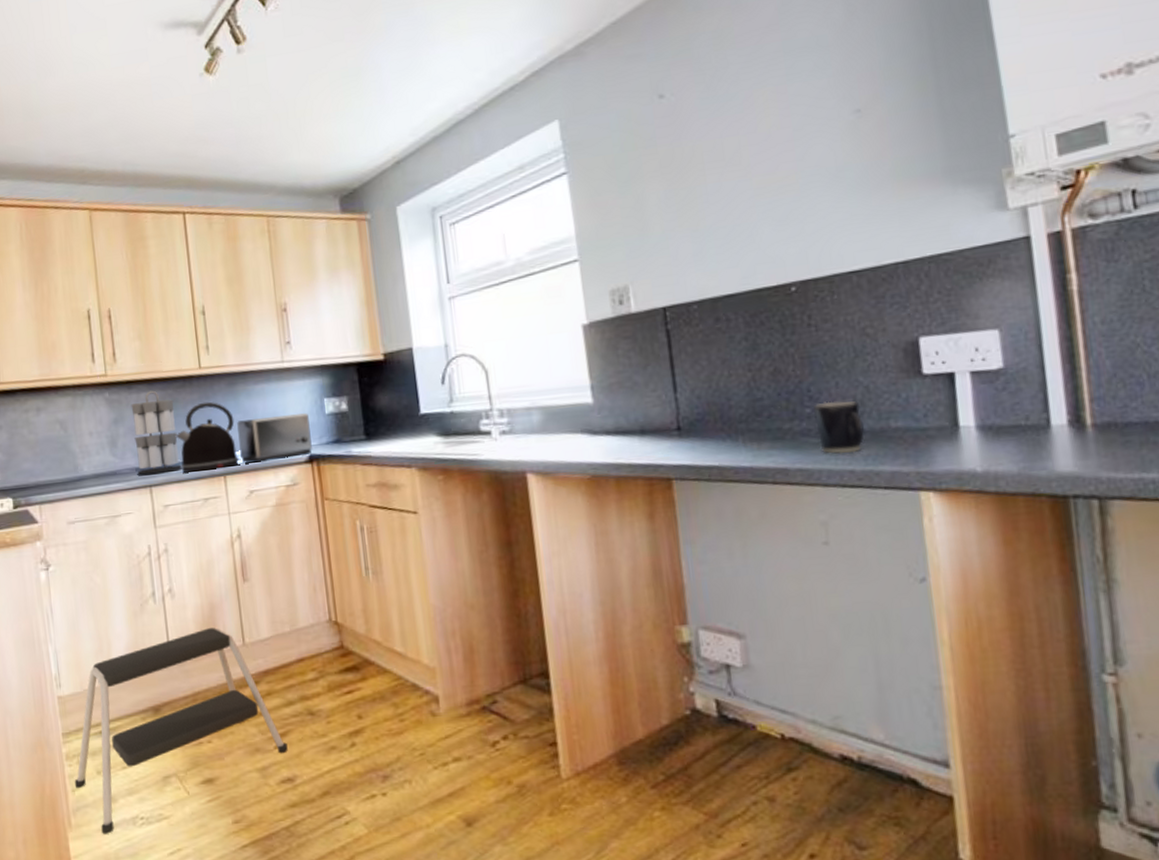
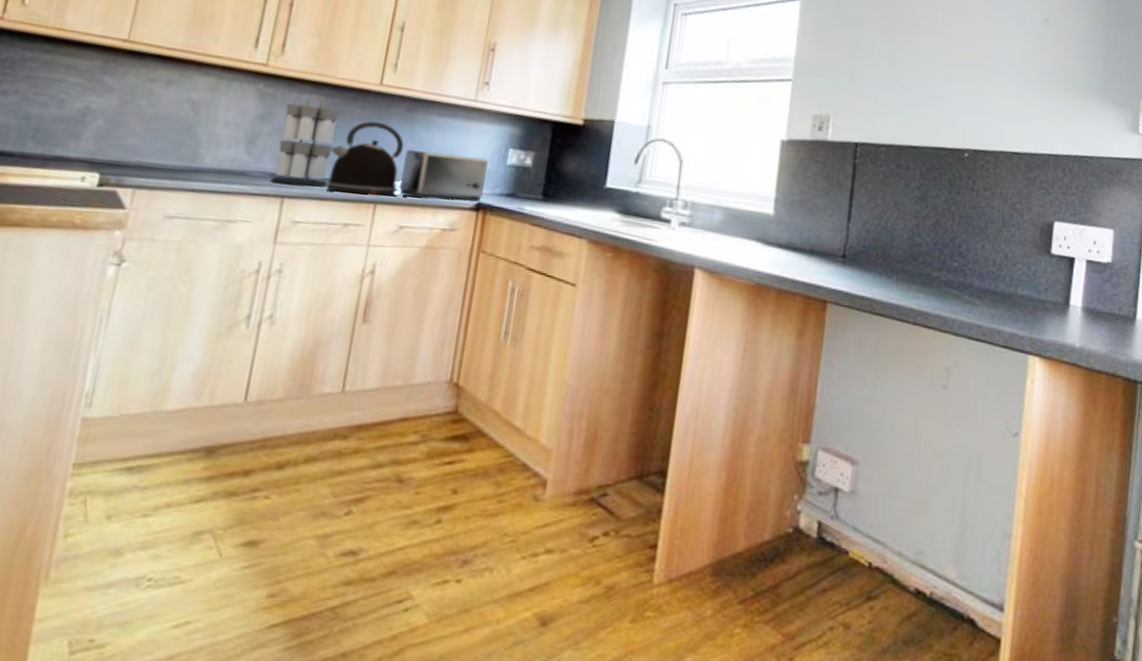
step stool: present [74,628,288,834] -> none [69,367,362,595]
mug: present [814,401,864,455] -> none [959,259,998,310]

